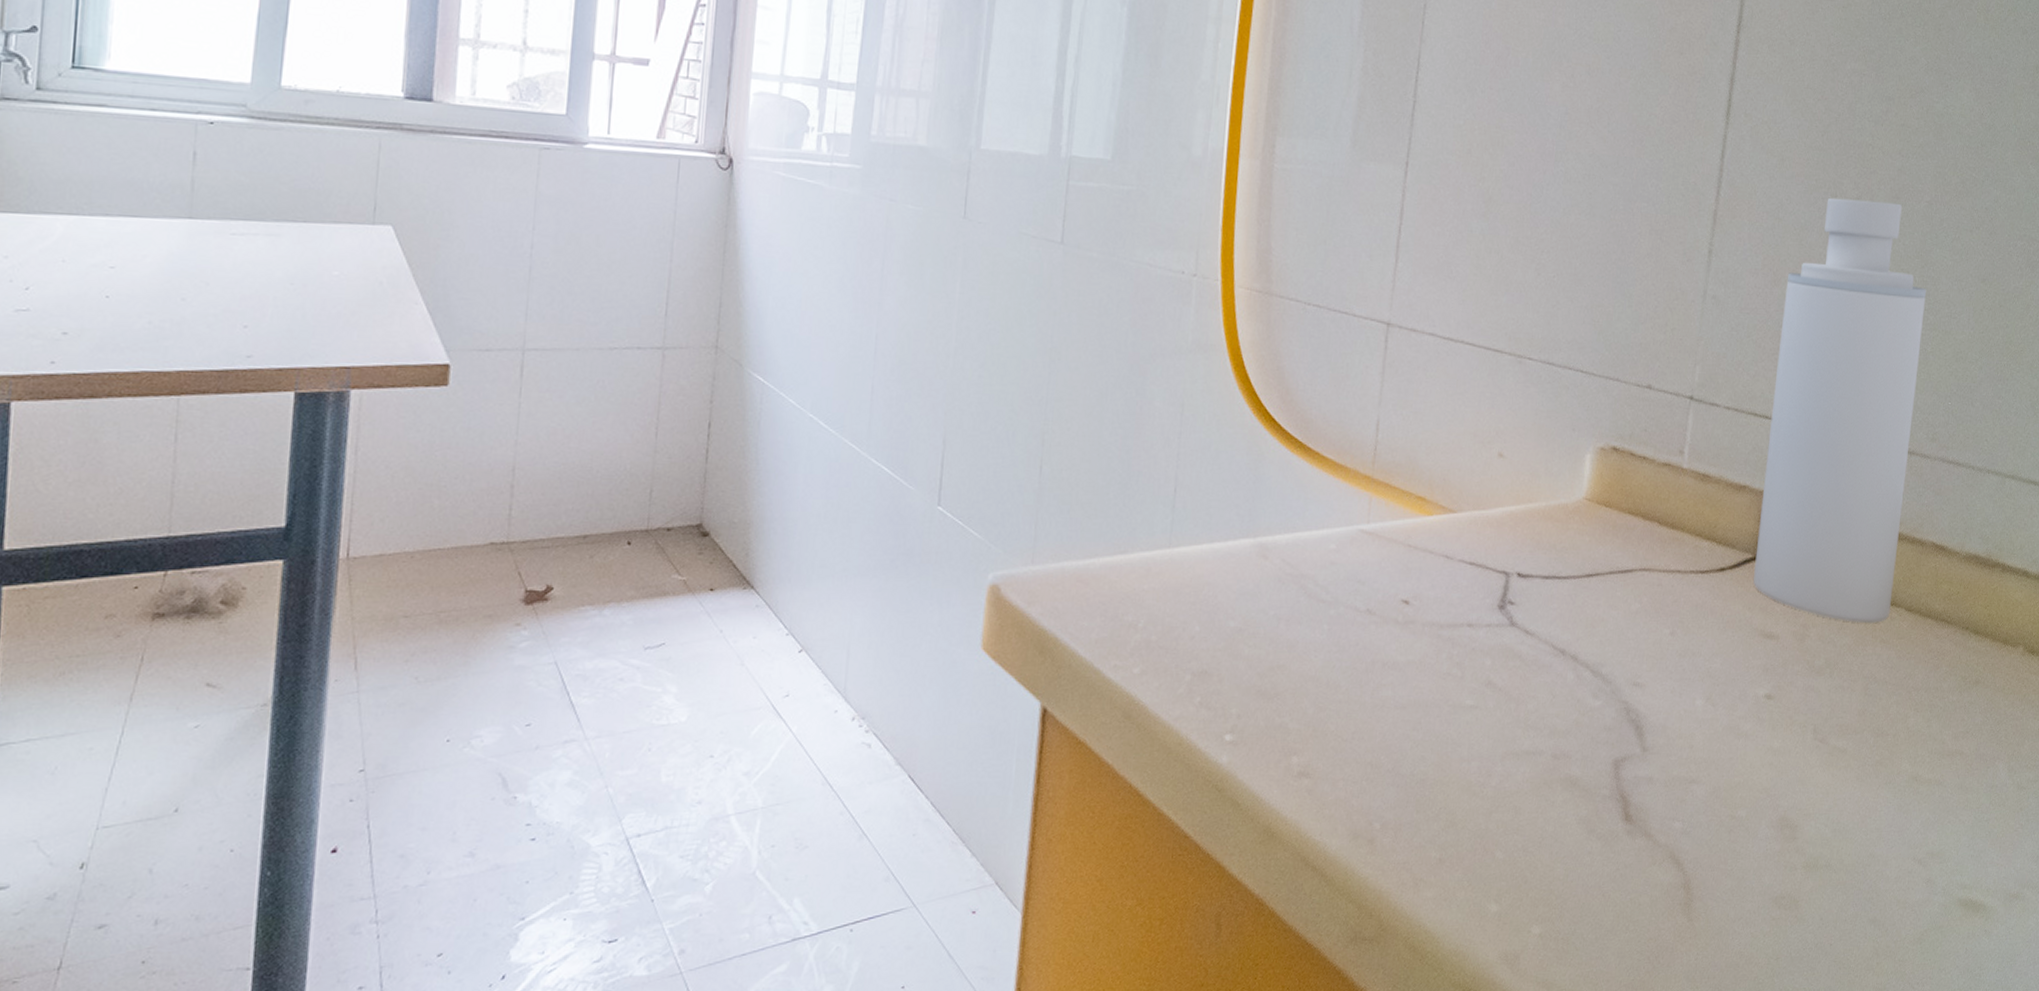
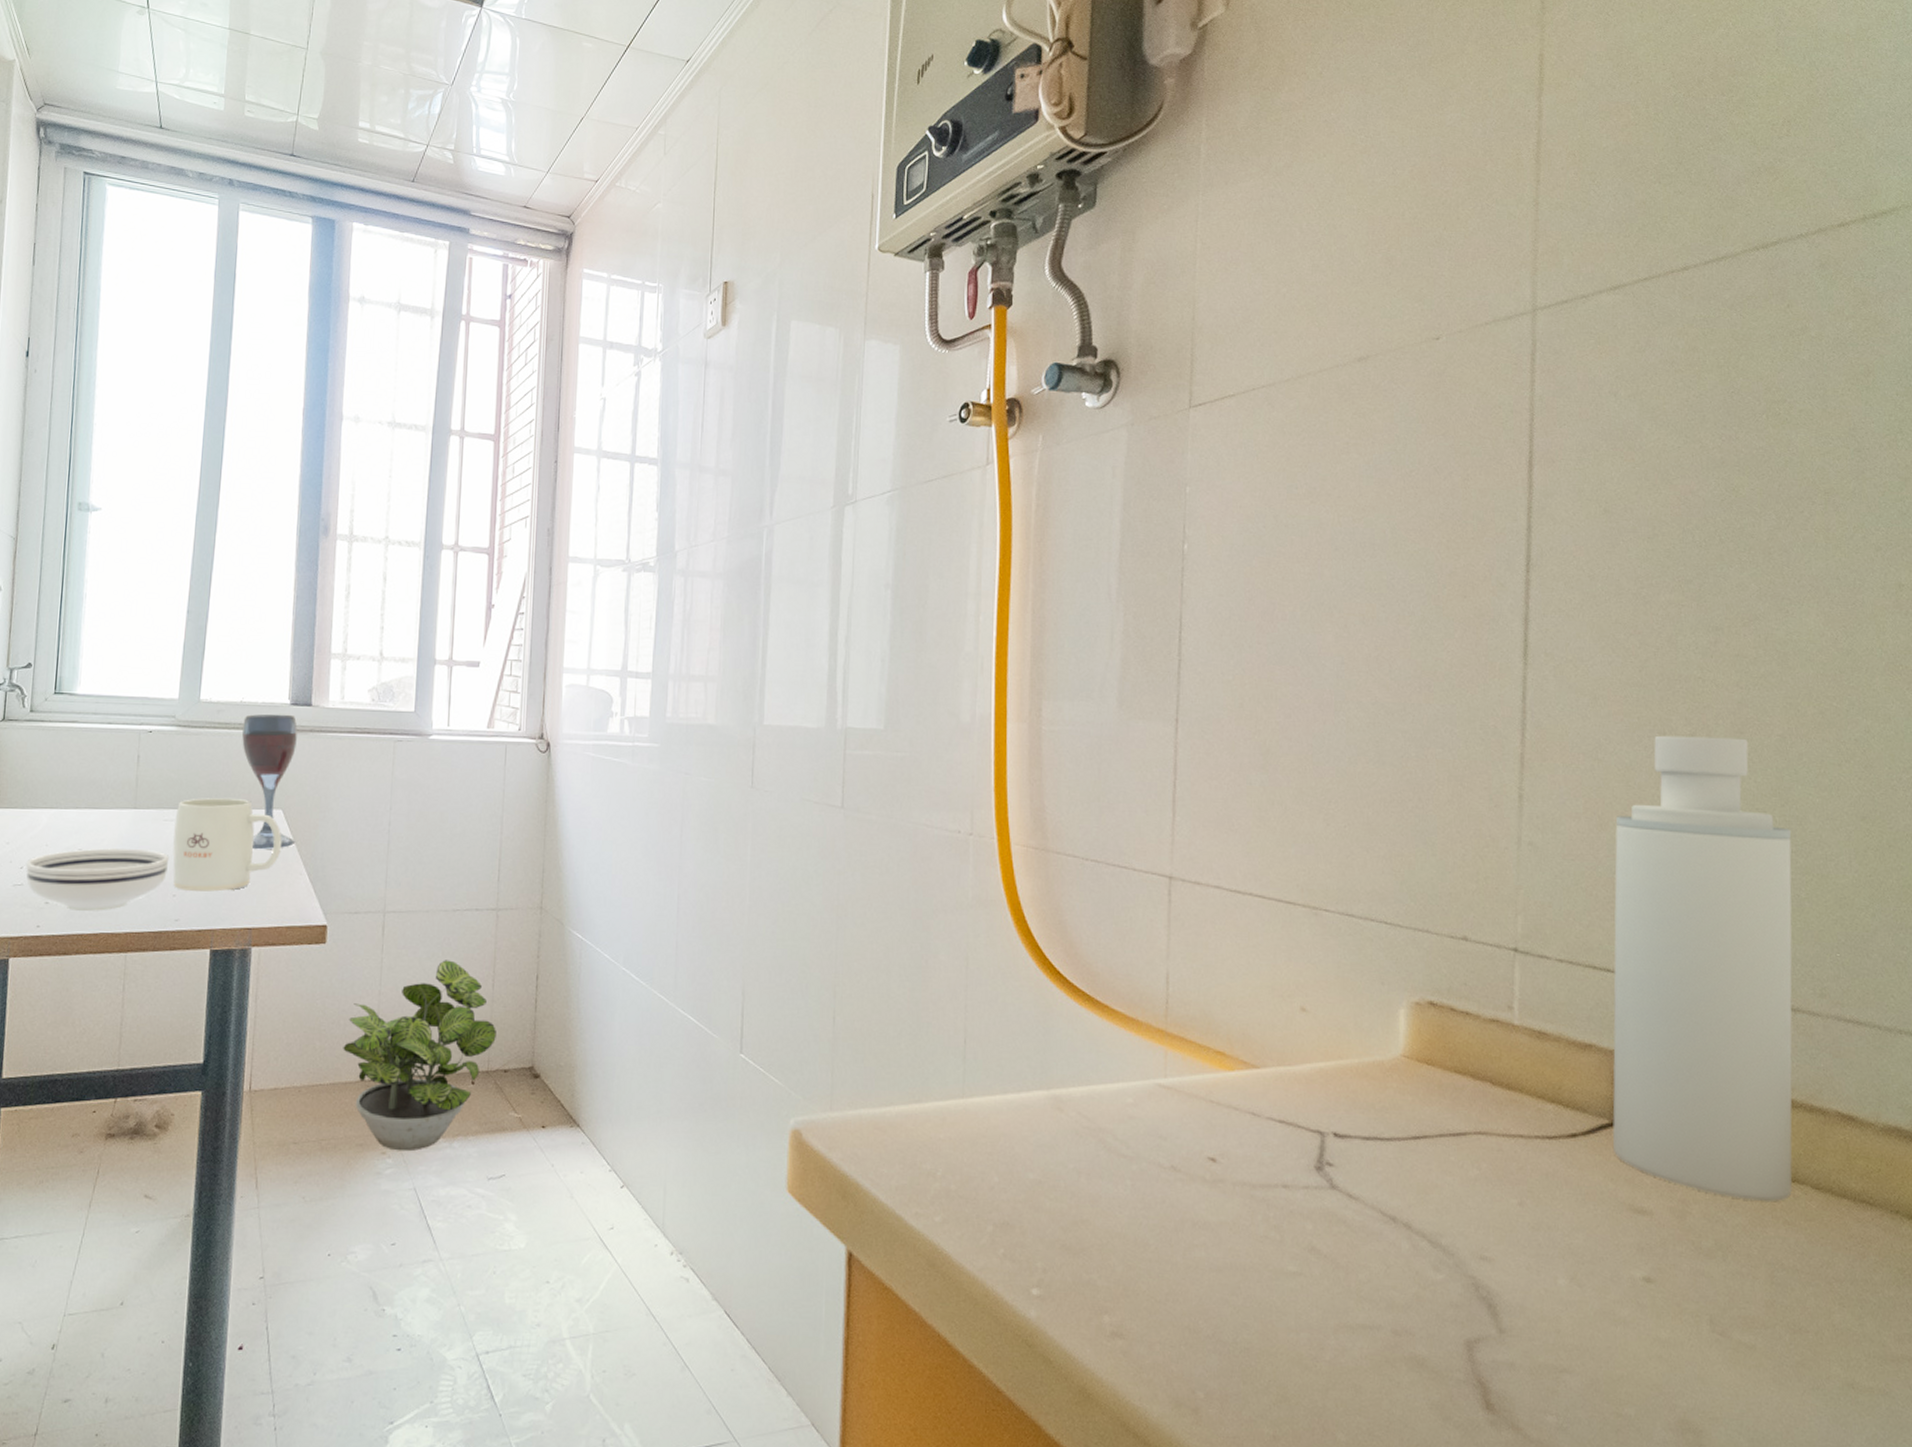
bowl: none [32,266,239,345] -> present [25,848,170,911]
mug: none [242,208,392,323] -> present [172,798,282,892]
cup: none [338,108,414,274] -> present [242,714,298,850]
potted plant: none [468,405,659,622] -> present [343,960,496,1152]

